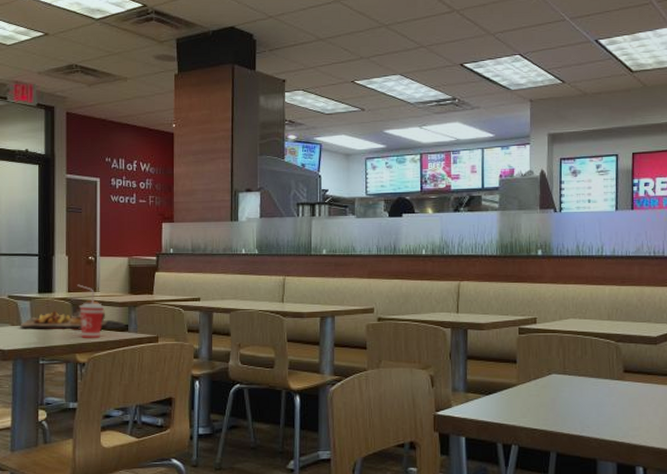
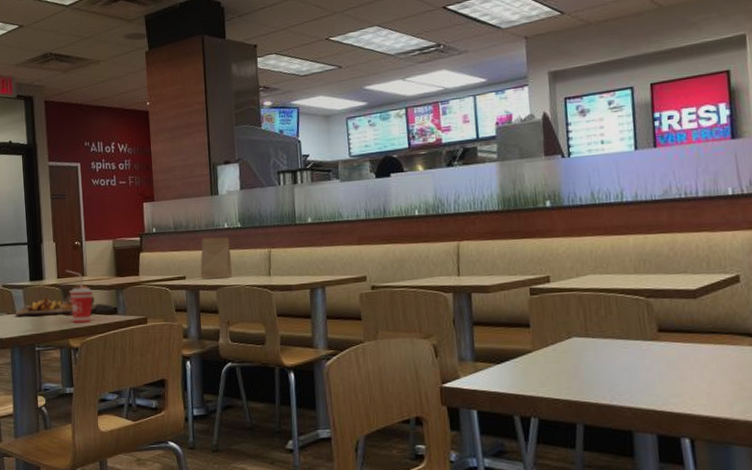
paper bag: none [215,262,247,302] -> present [200,237,232,280]

